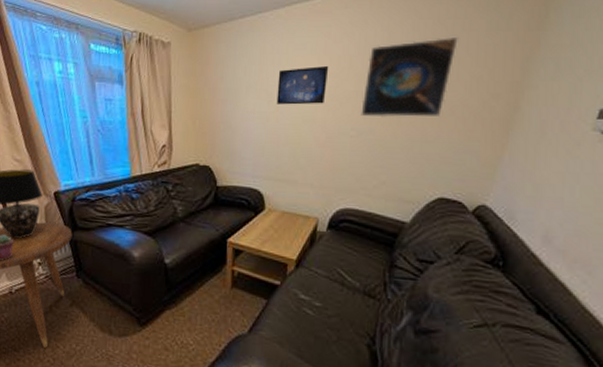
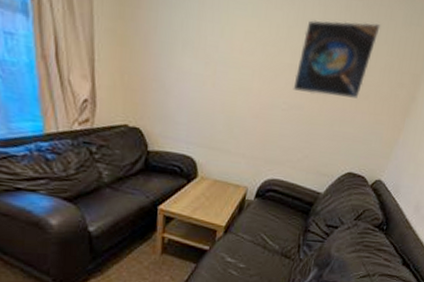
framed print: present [276,65,329,105] -> none [214,29,268,74]

